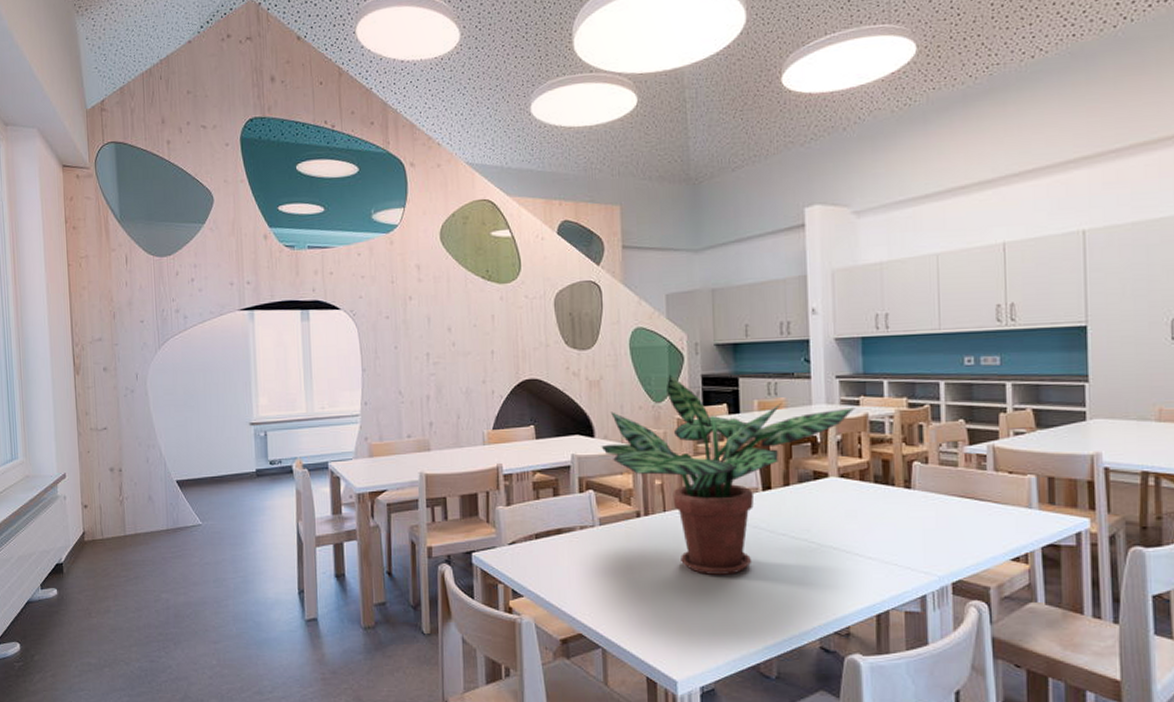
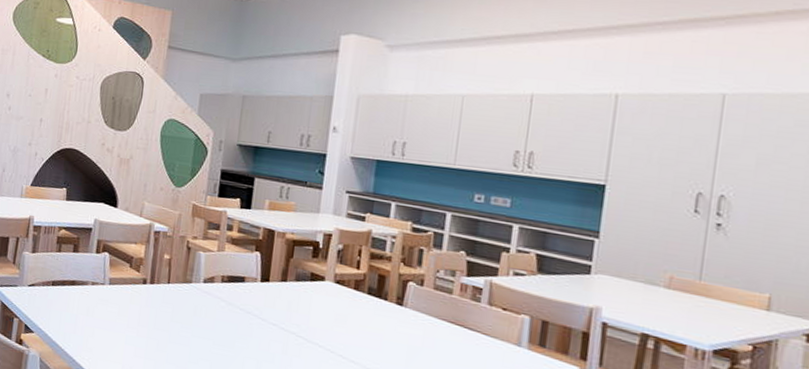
potted plant: present [601,374,855,575] -> none [121,164,361,351]

